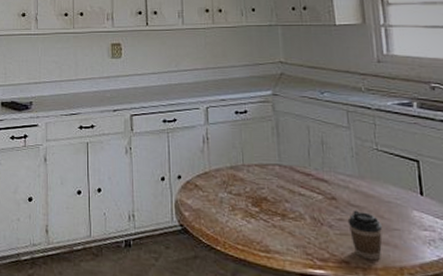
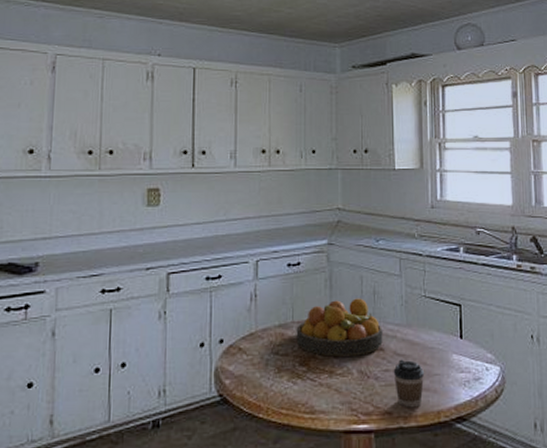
fruit bowl: none [247,147,335,202] -> present [296,298,383,357]

